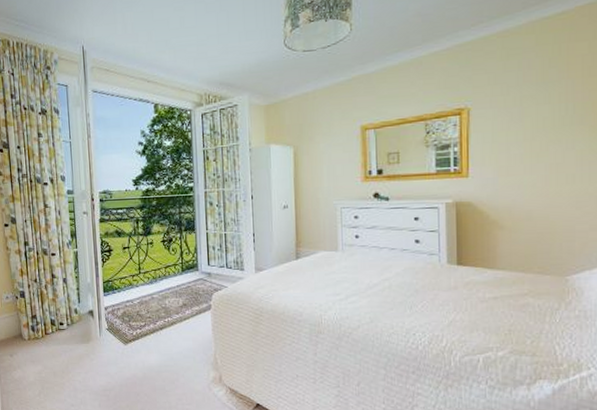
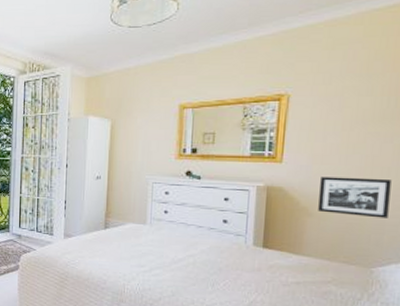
picture frame: none [508,185,577,226] -> present [318,176,392,218]

